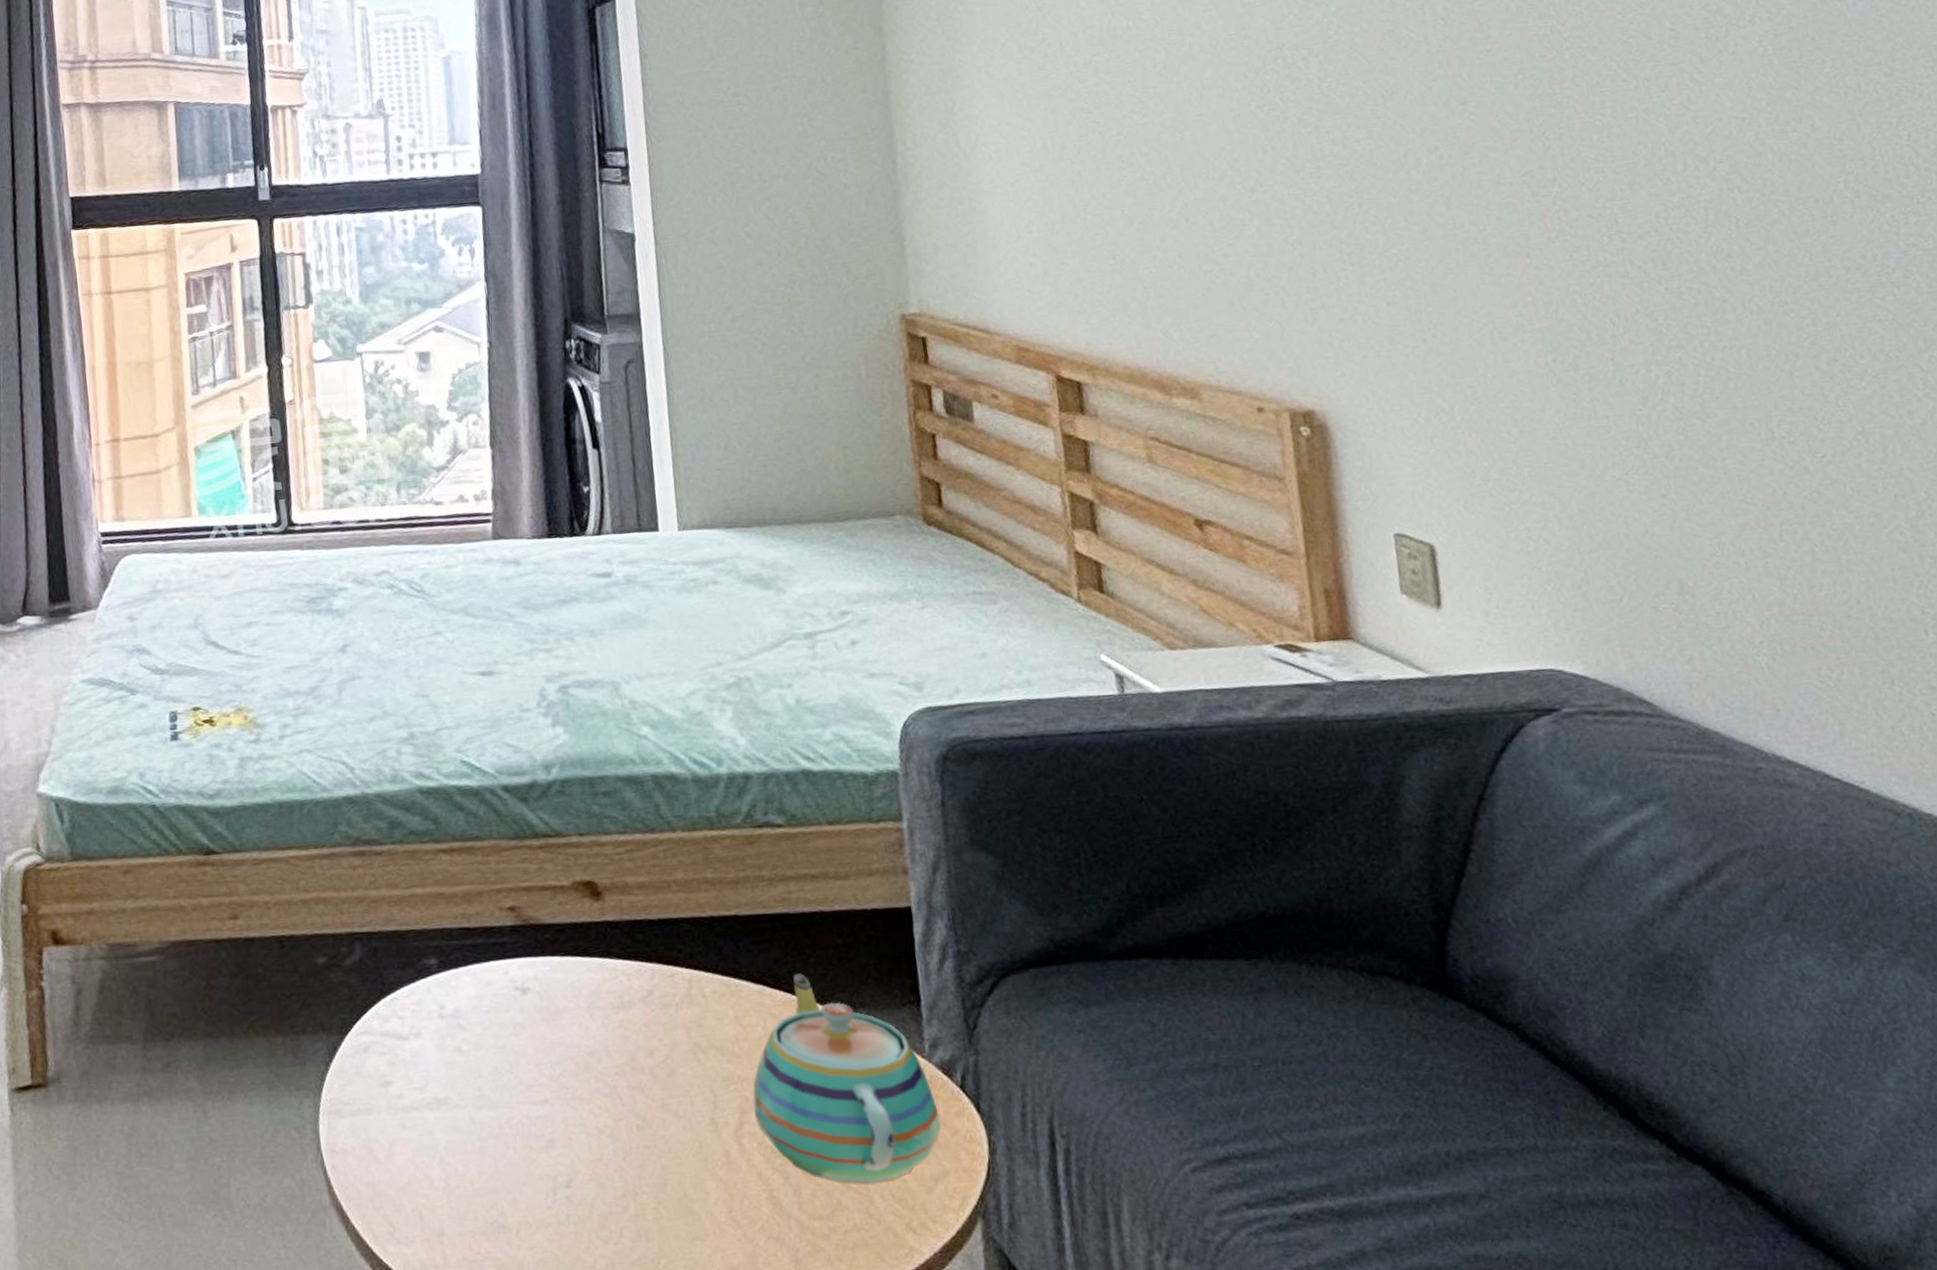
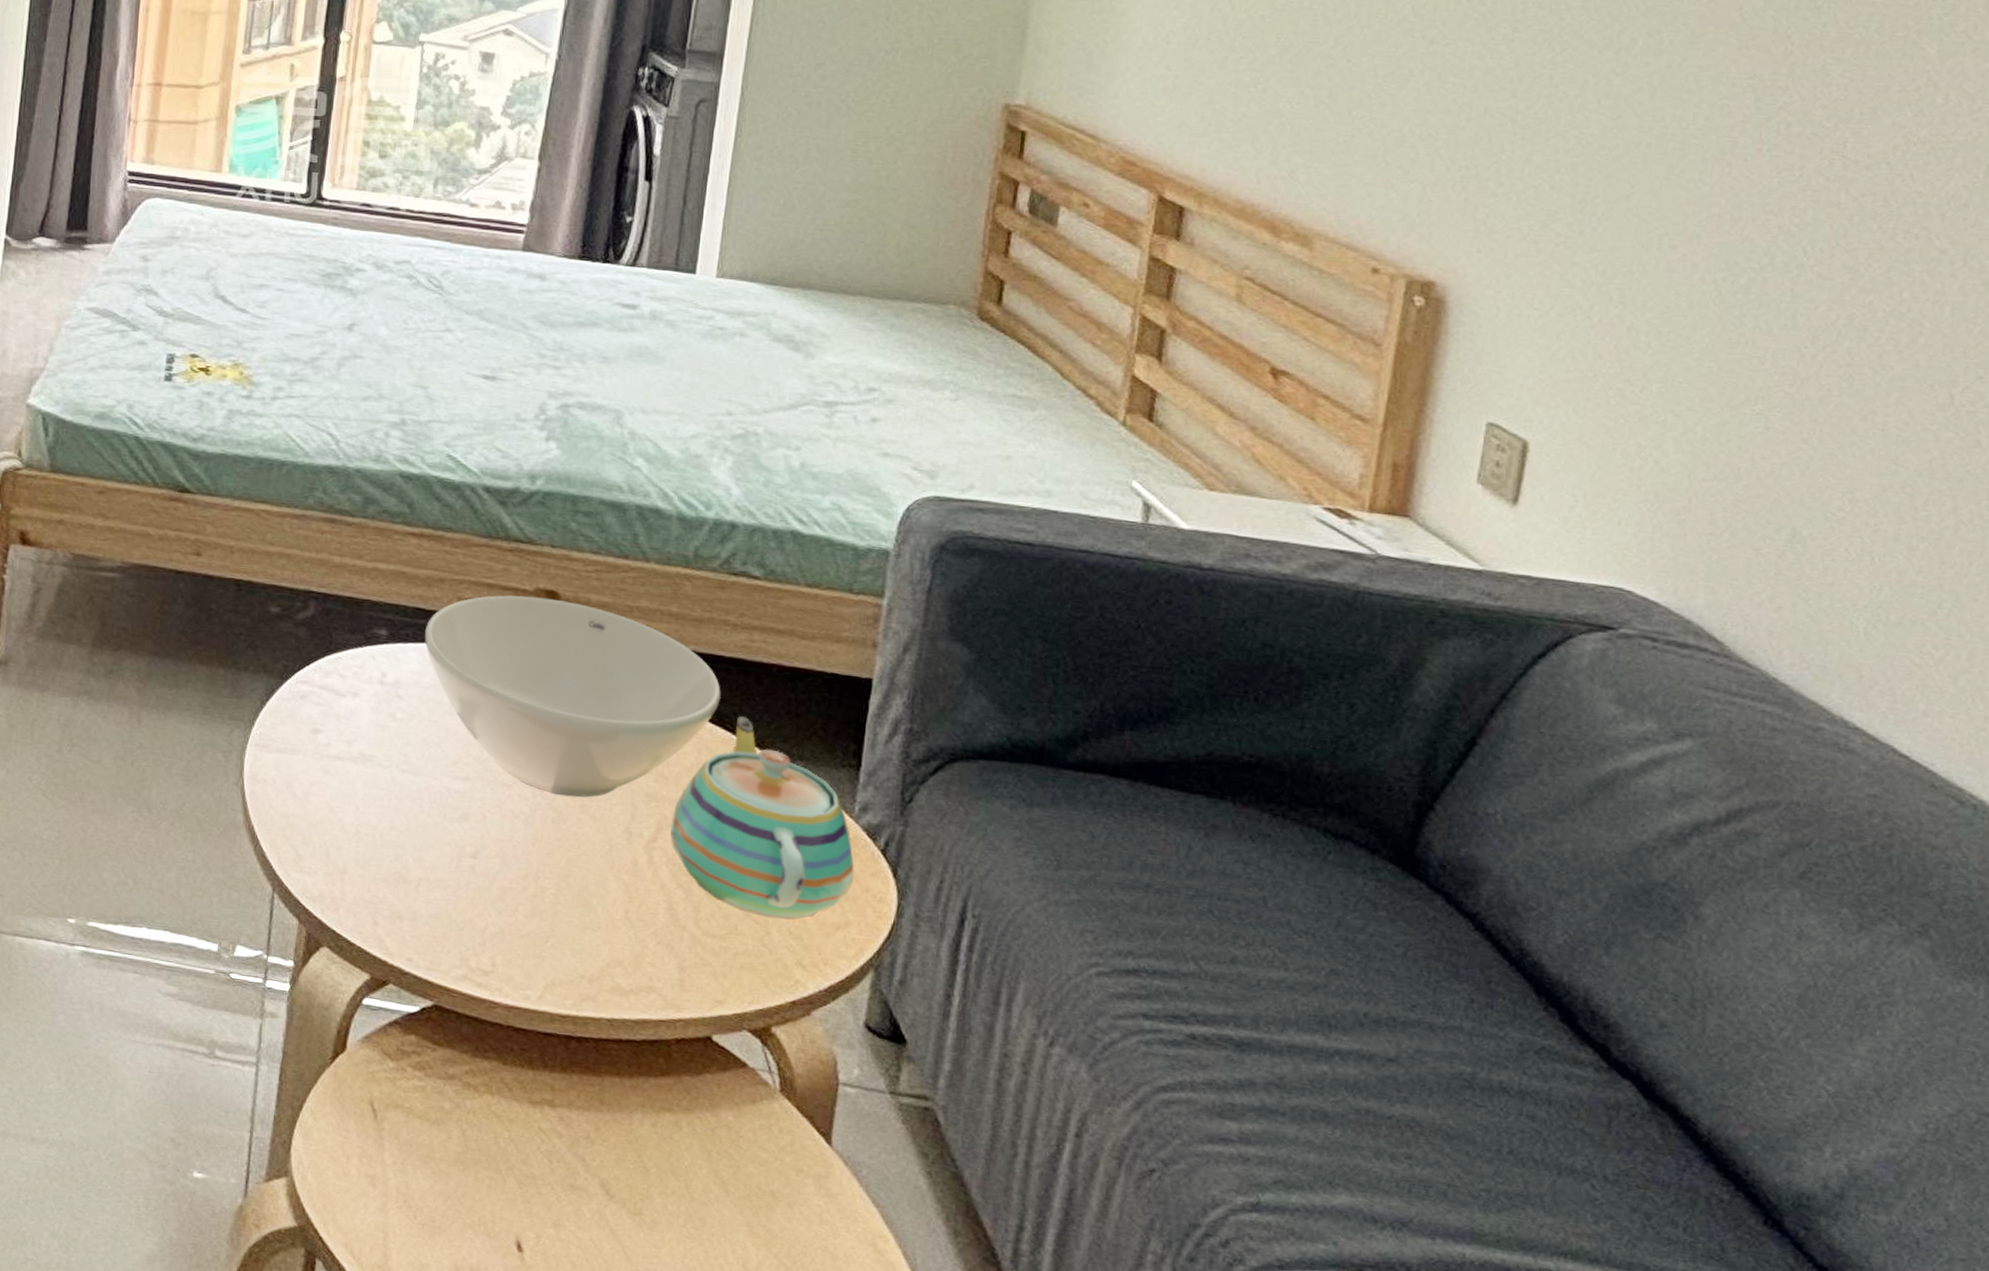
bowl: none [473,889,773,1099] -> present [424,595,721,797]

